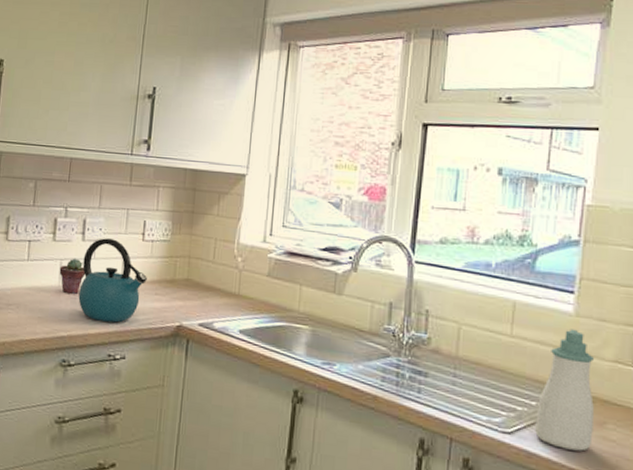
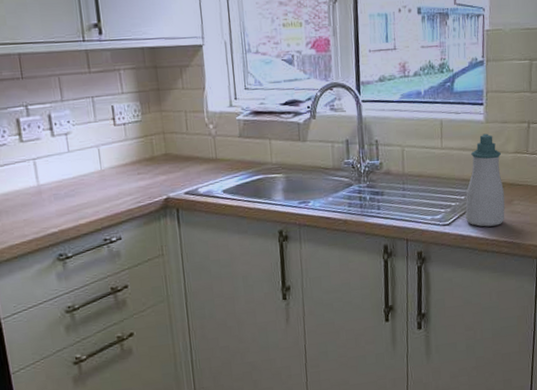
potted succulent: present [59,258,86,294] -> none [34,155,63,191]
kettle: present [78,238,147,323] -> none [57,129,127,211]

